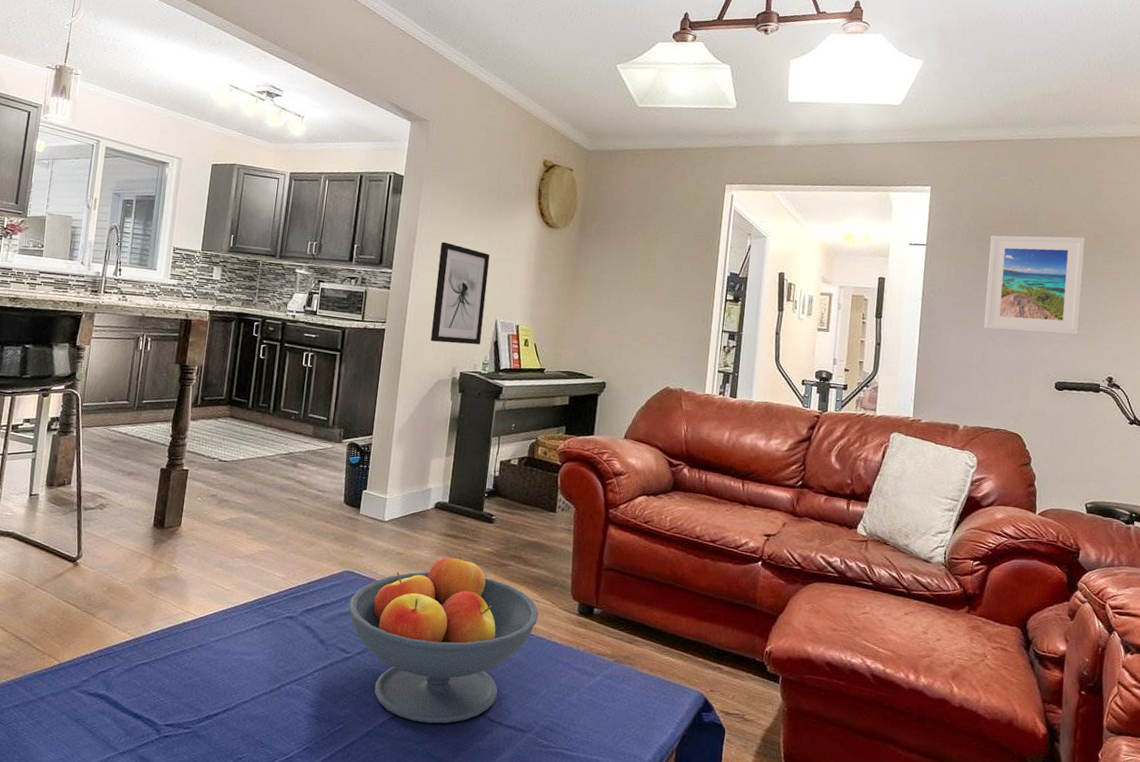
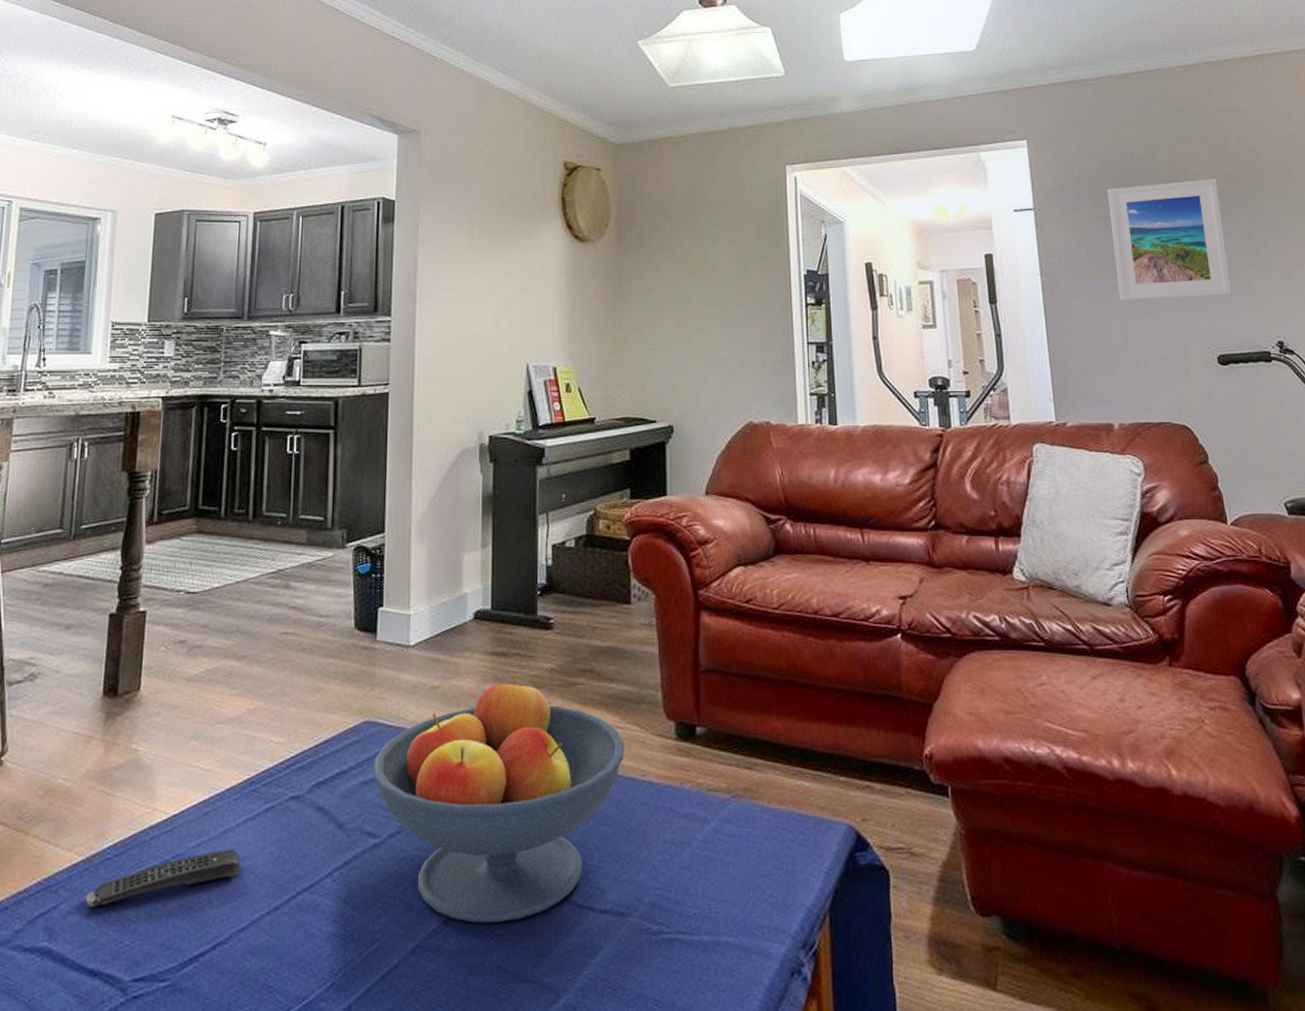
remote control: none [133,646,247,673] -> present [85,849,241,907]
wall art: present [431,241,490,345] -> none [447,275,512,402]

